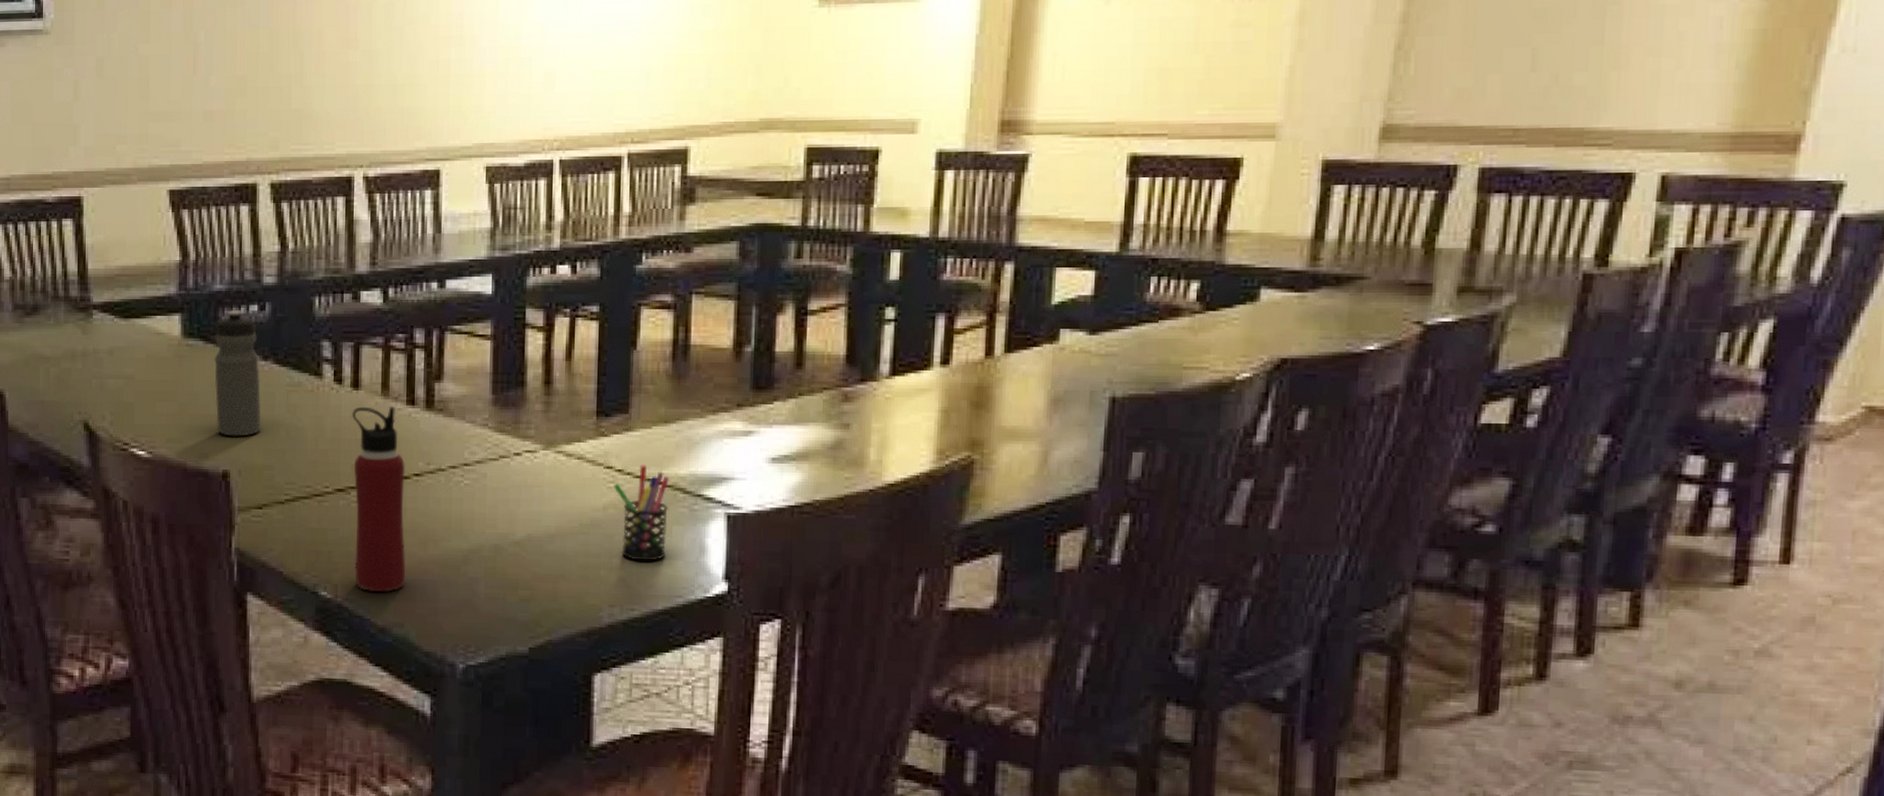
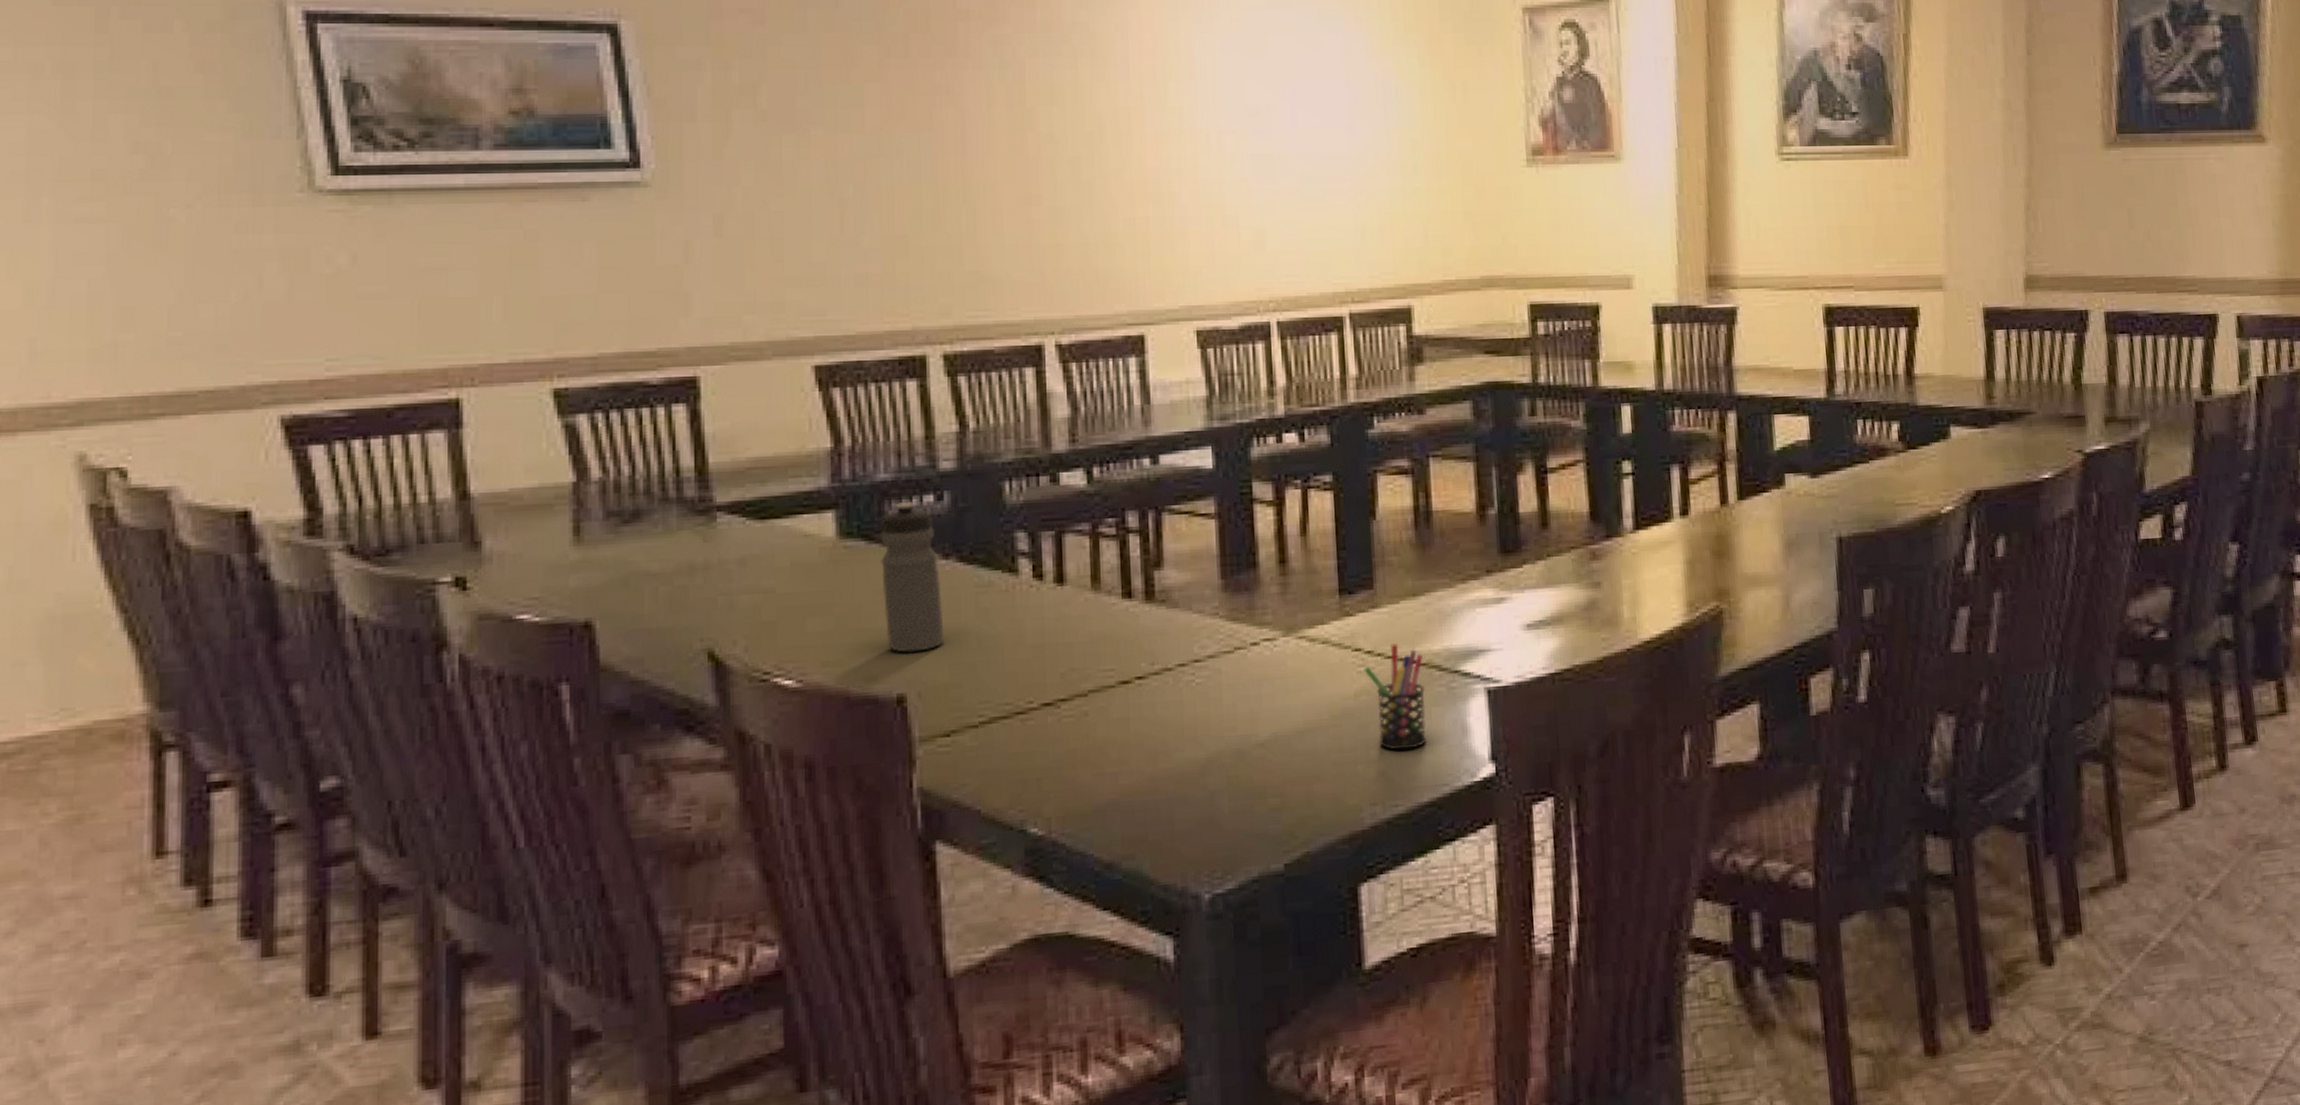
water bottle: present [352,406,406,593] -> none [1057,602,1134,821]

